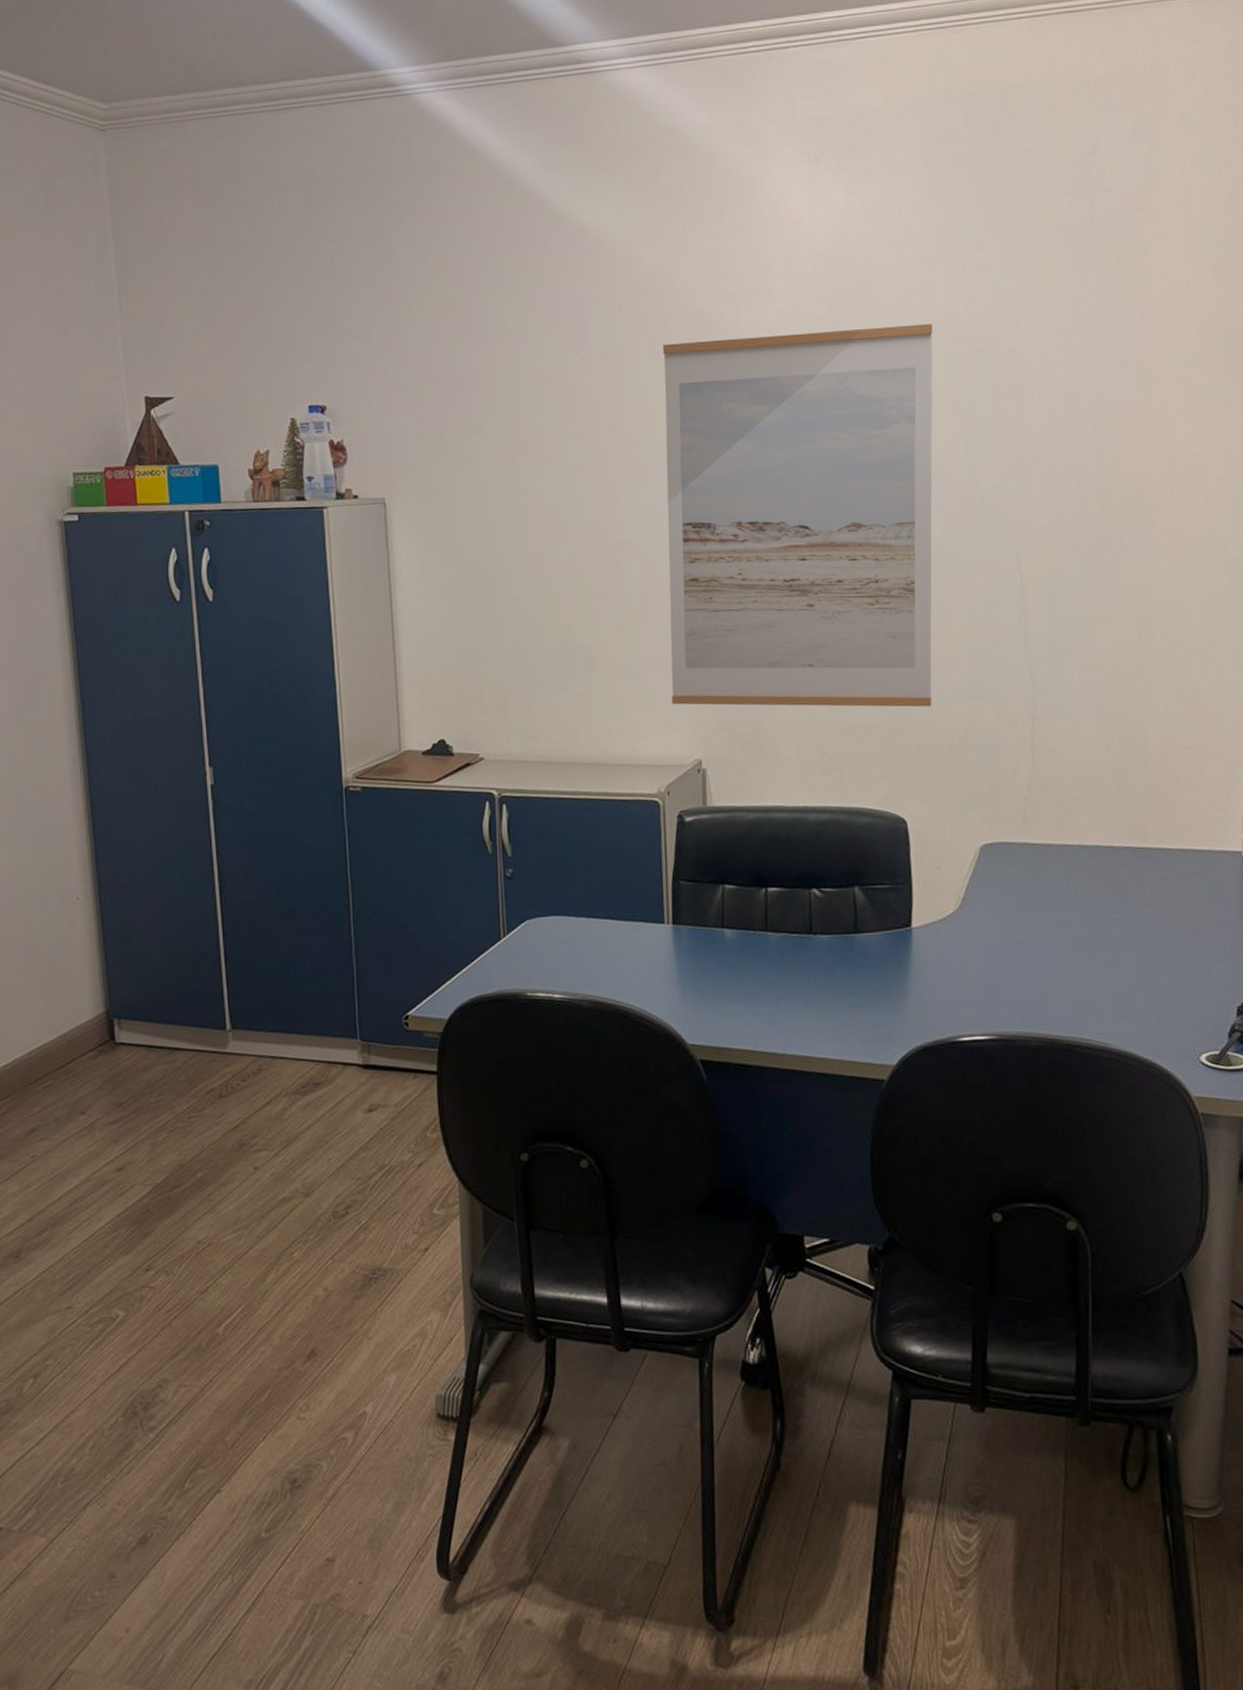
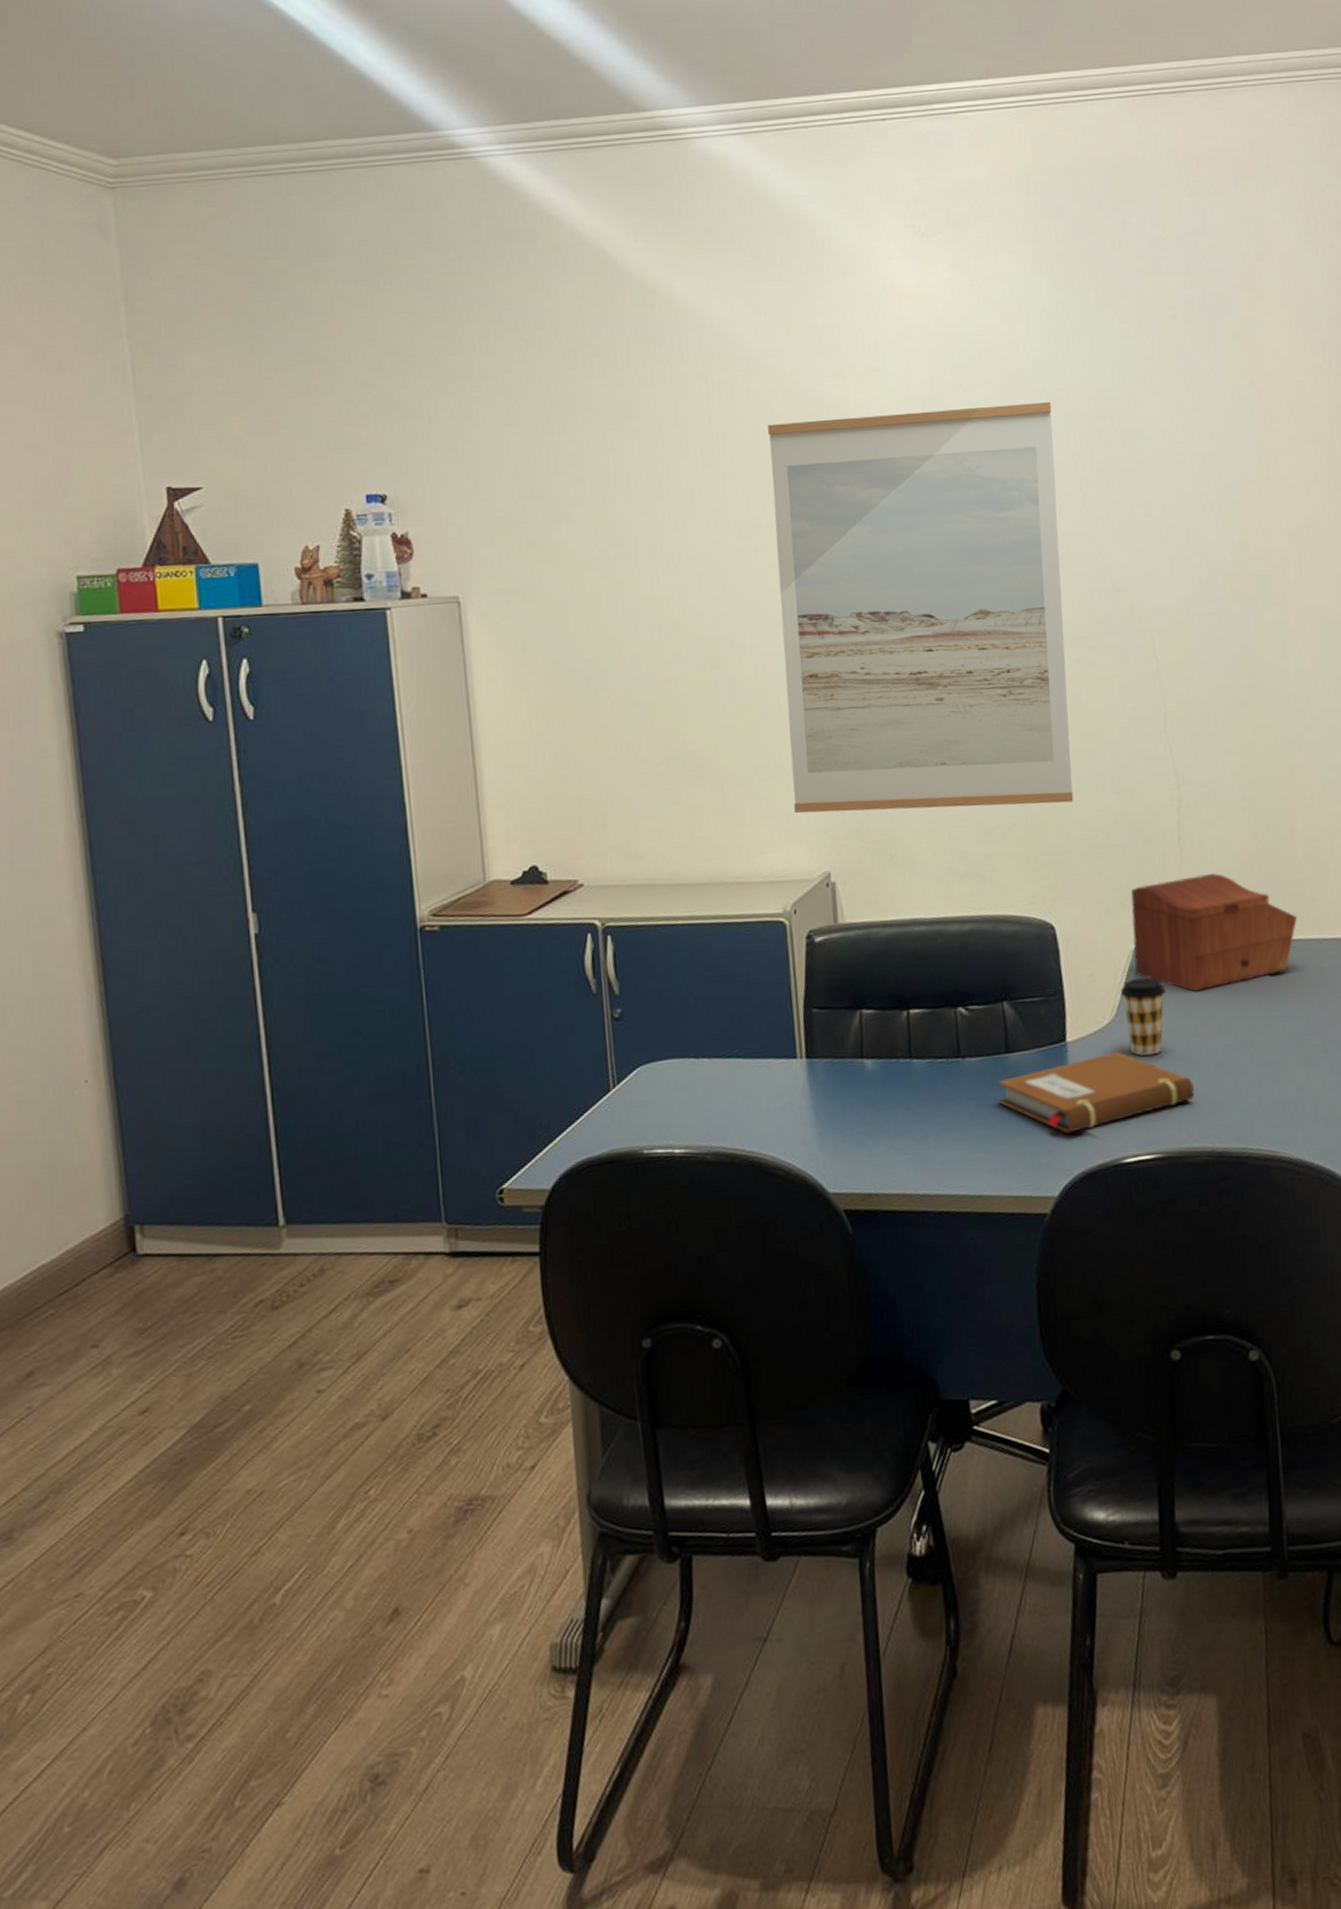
notebook: none [845,939,1031,1010] -> present [997,1051,1195,1134]
coffee cup: none [966,874,1010,946] -> present [1121,978,1167,1056]
sewing box: none [980,780,1144,890] -> present [1130,872,1298,992]

